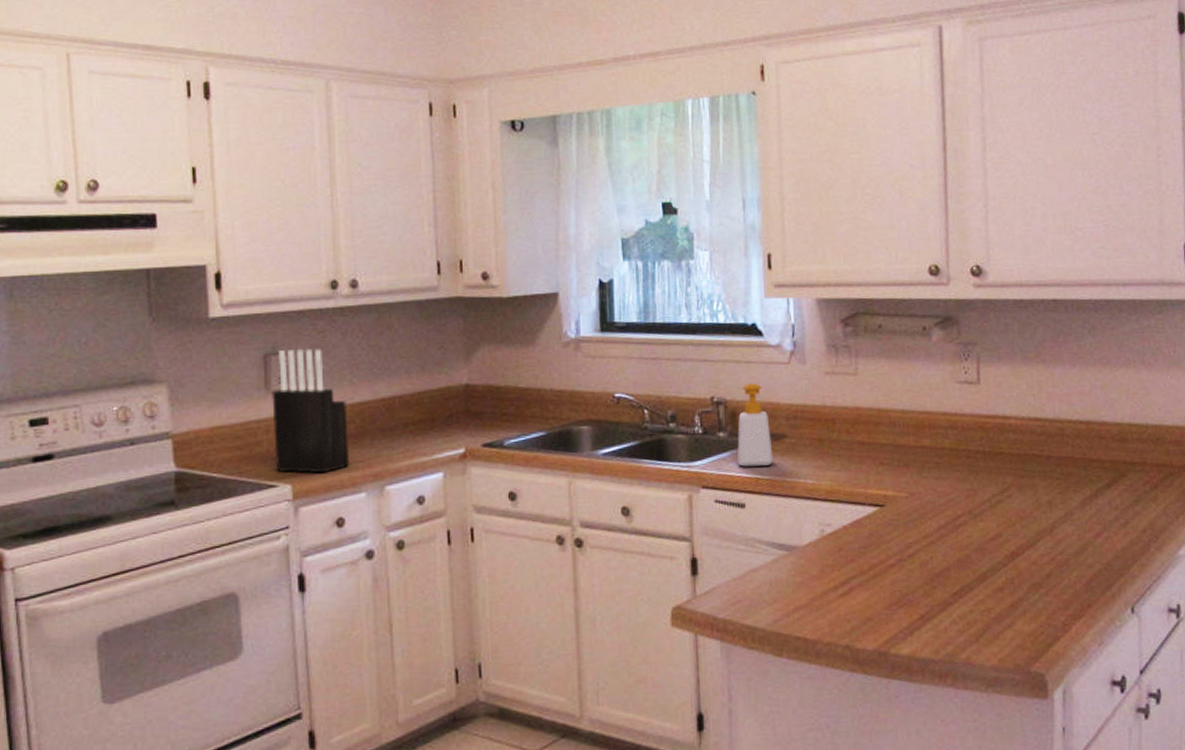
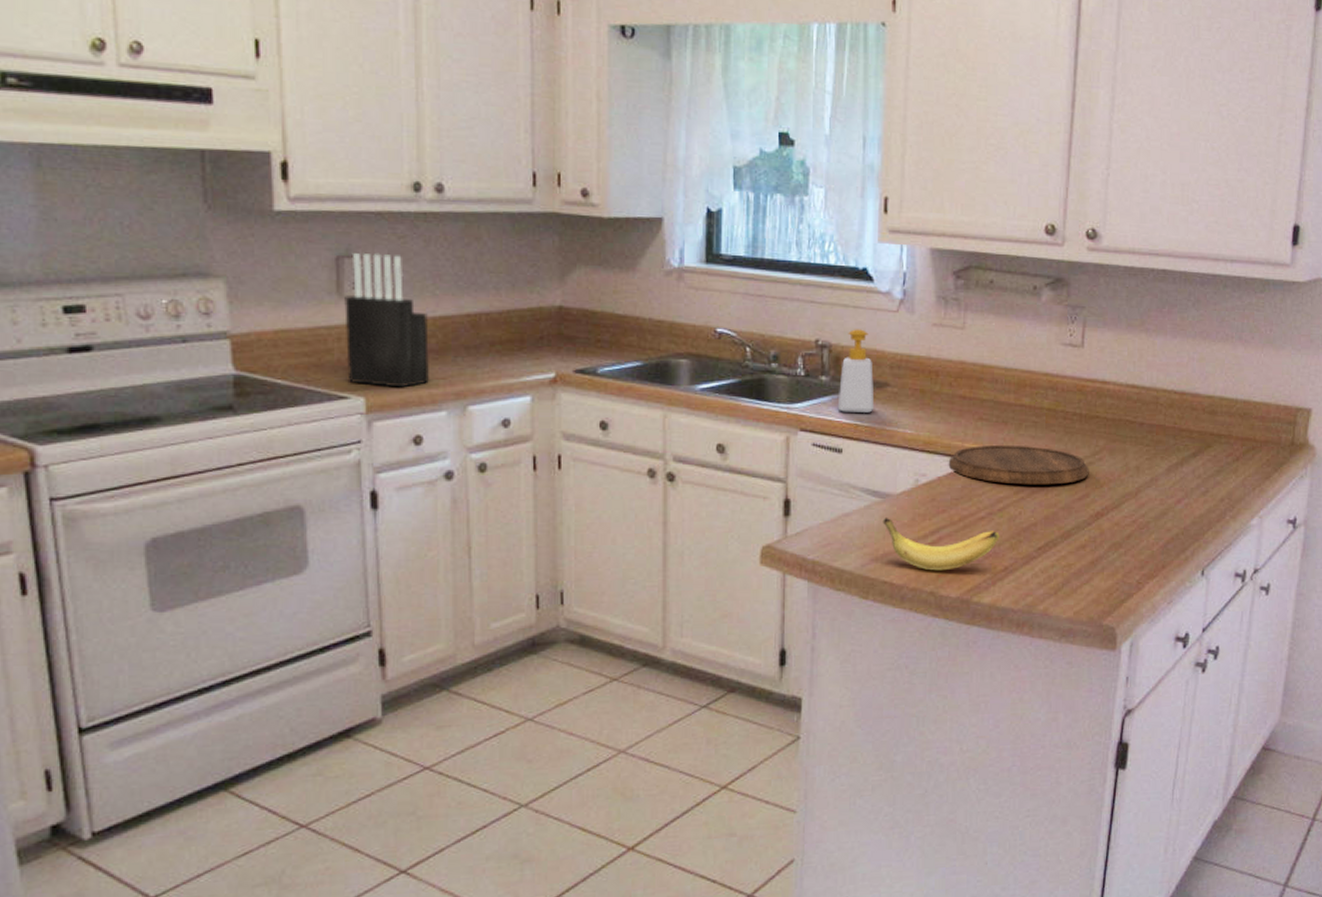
banana: none [791,571,913,623] -> present [883,518,1000,571]
cutting board: none [852,487,1000,529] -> present [948,444,1089,485]

